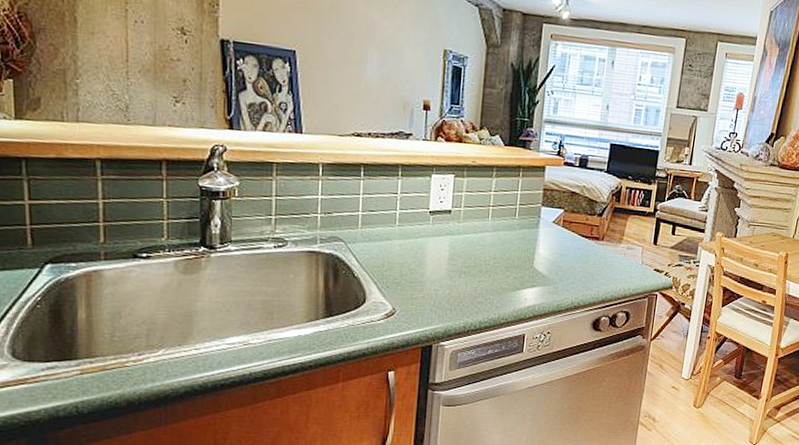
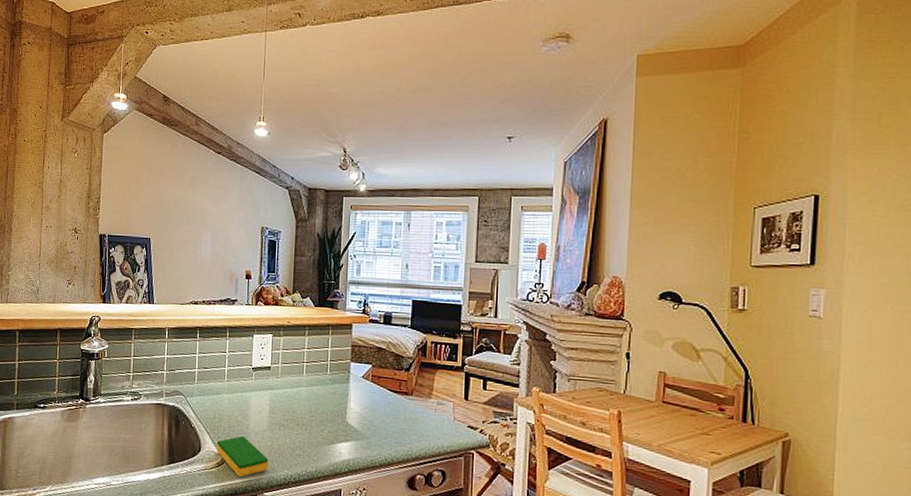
dish sponge: none [384,285,447,328] -> present [216,436,269,477]

